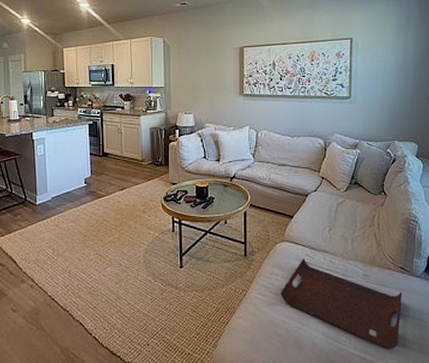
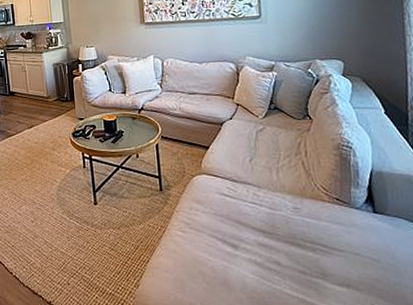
serving tray: present [281,258,403,350] -> none [202,191,342,291]

